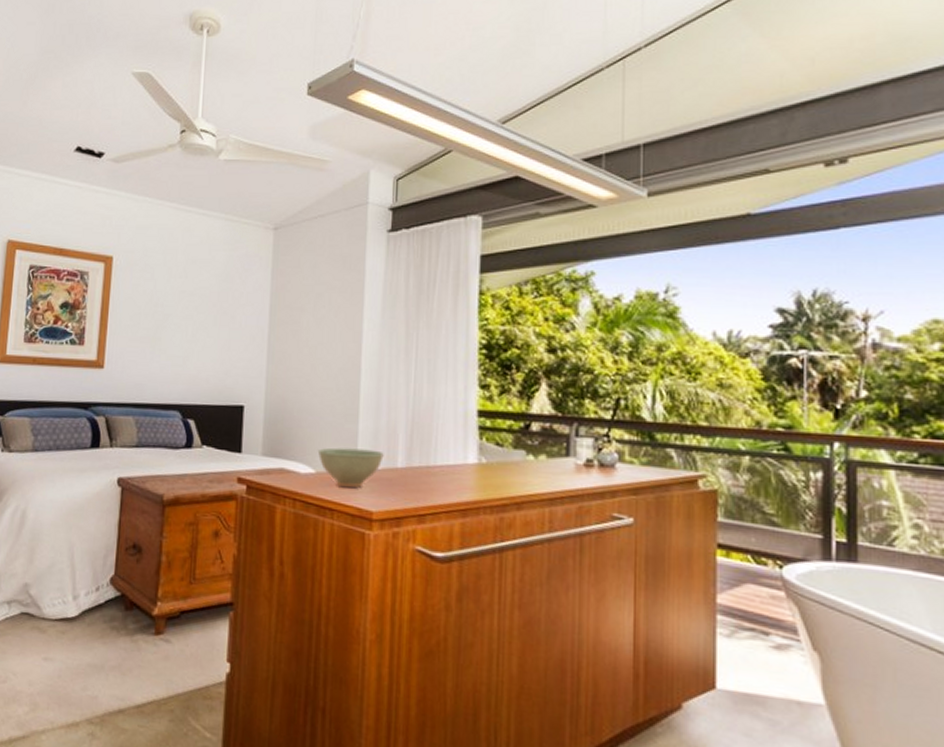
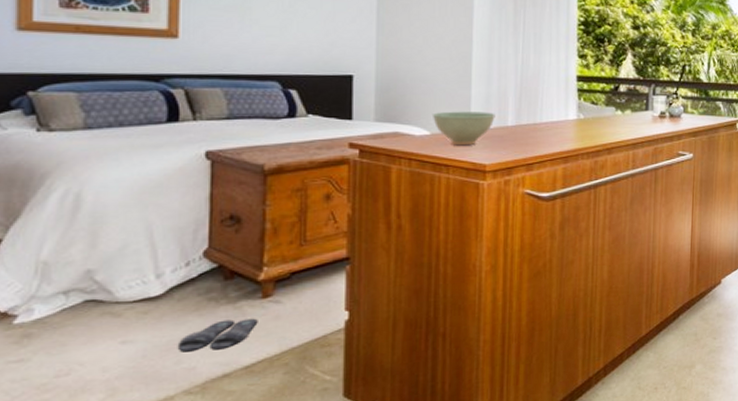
slippers: none [86,651,150,683] -> present [179,318,258,352]

